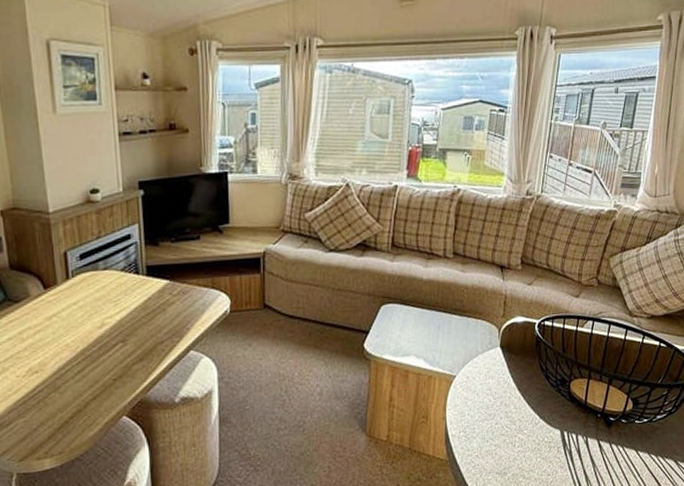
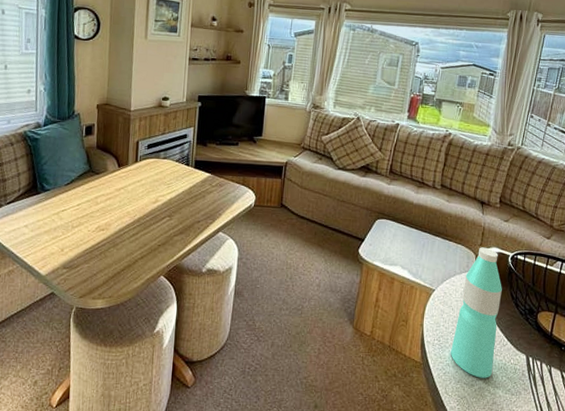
water bottle: none [479,318,530,464] -> present [451,247,502,378]

